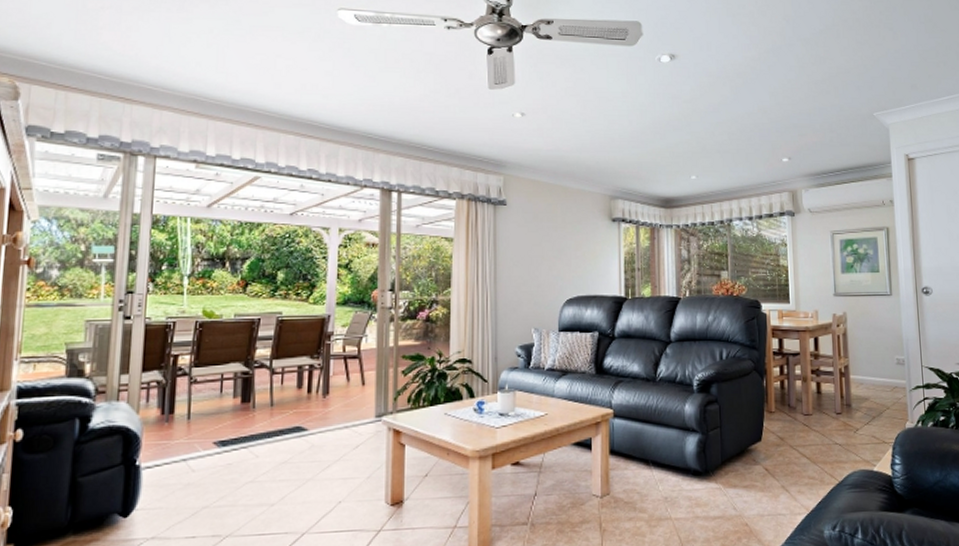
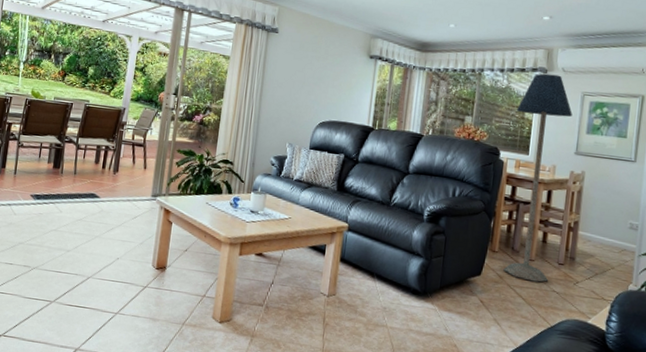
floor lamp: none [770,216,830,438] -> present [503,73,572,283]

